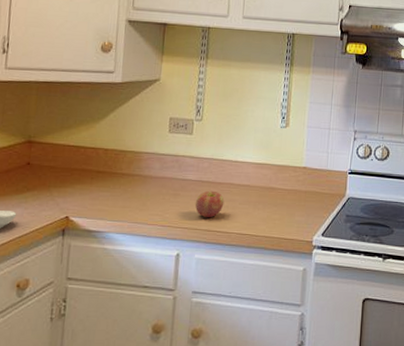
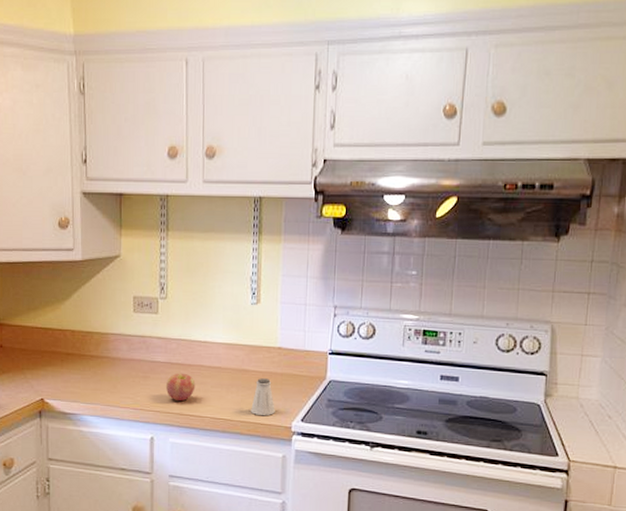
saltshaker: none [275,195,298,232] -> present [251,378,275,416]

